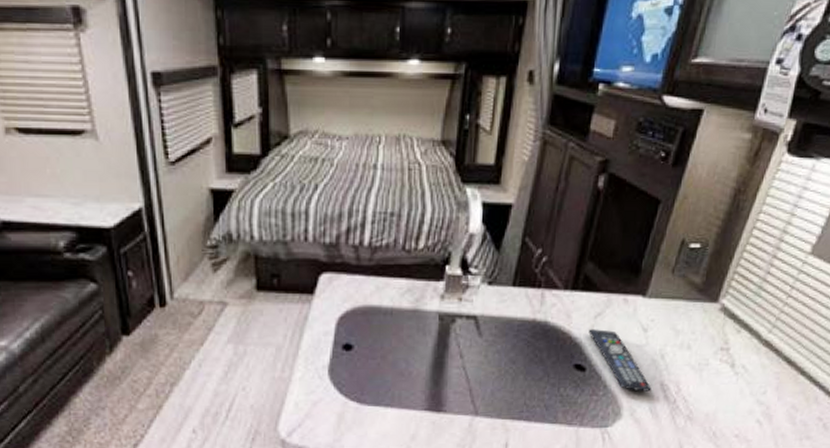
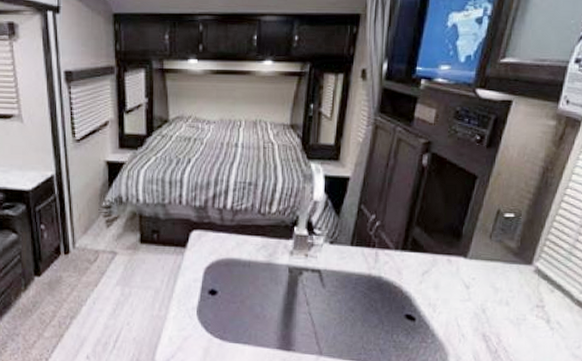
remote control: present [588,328,651,392] -> none [417,283,475,341]

